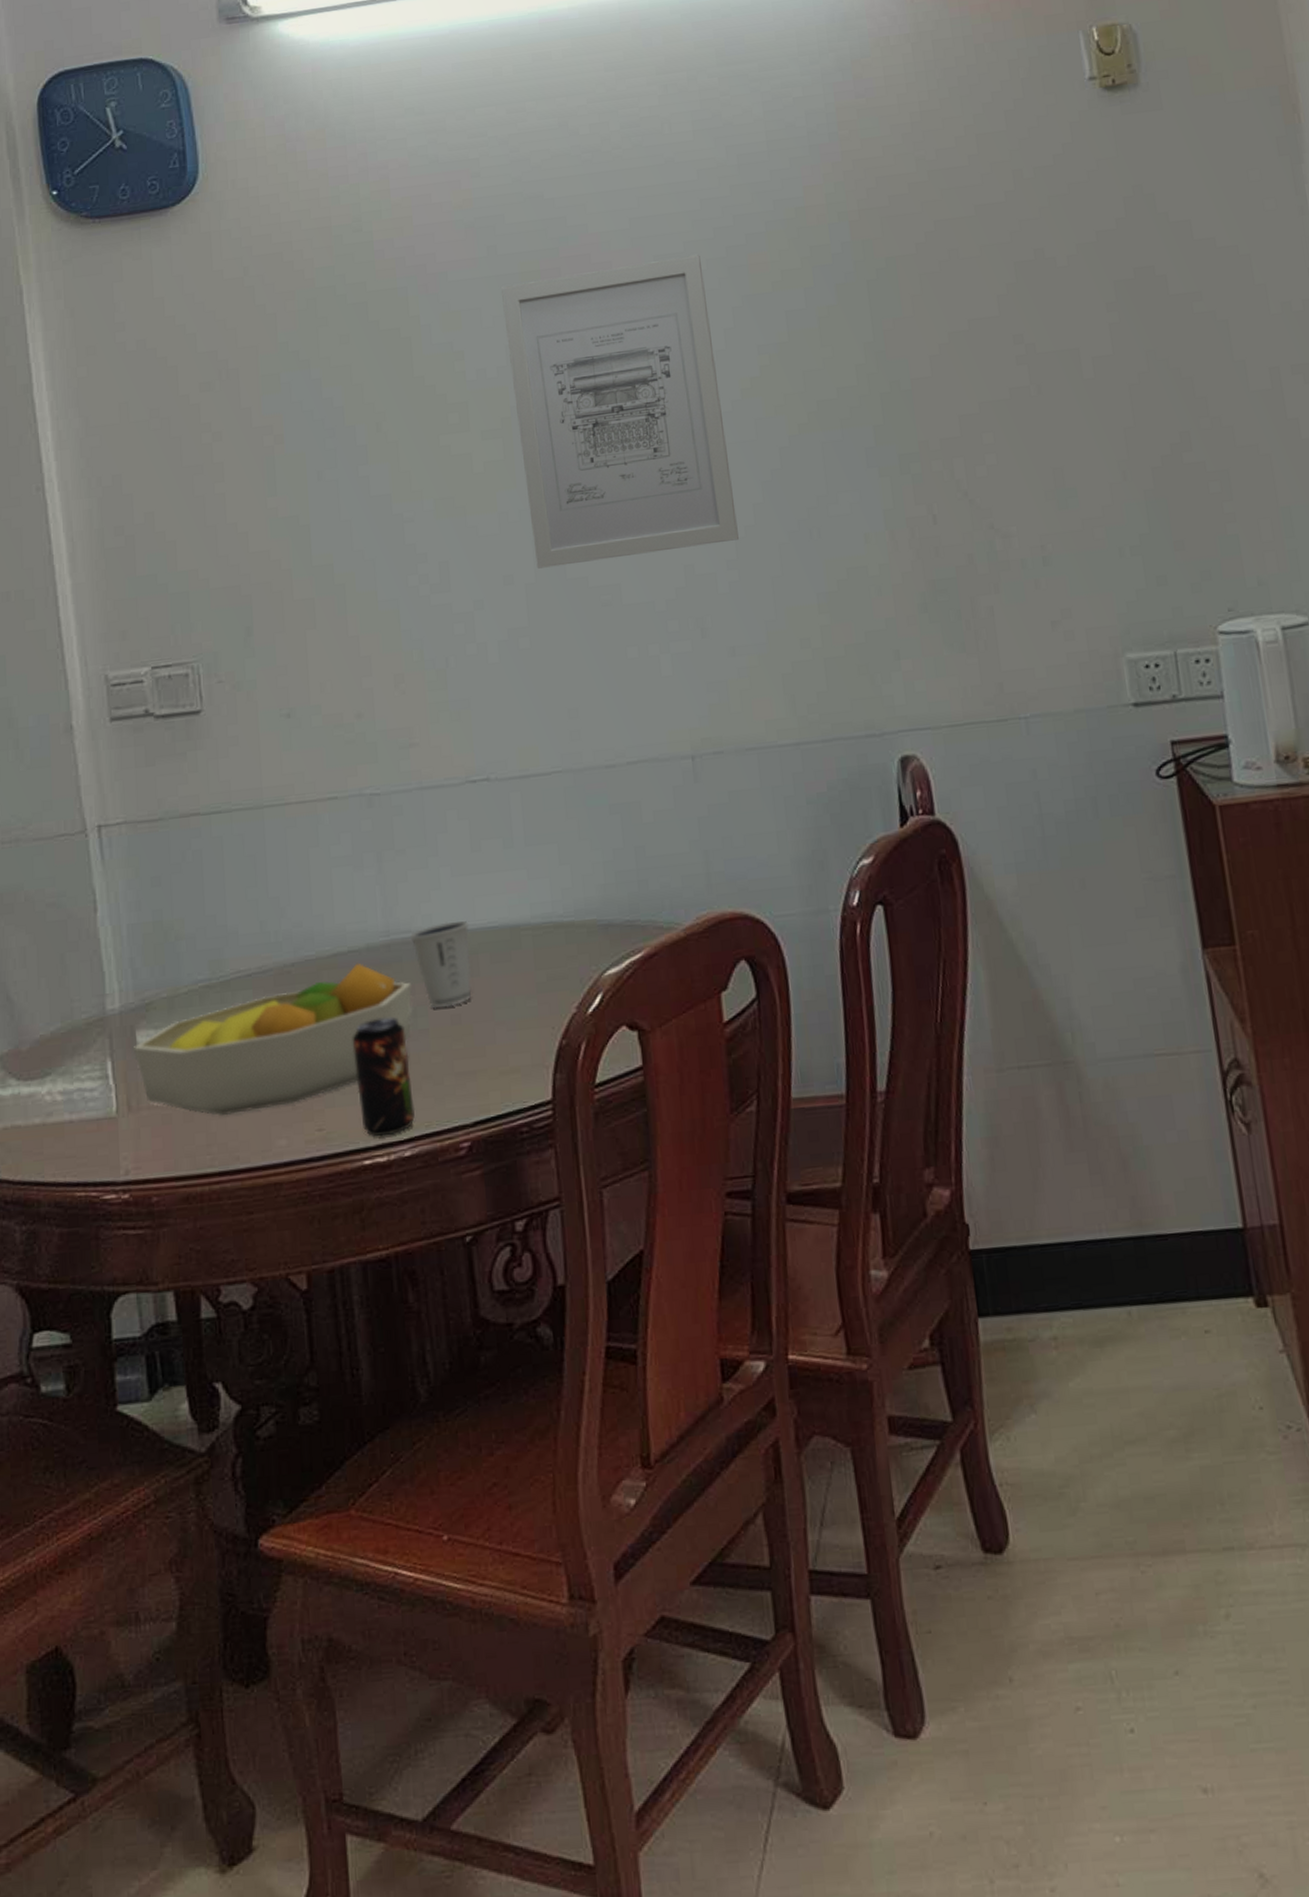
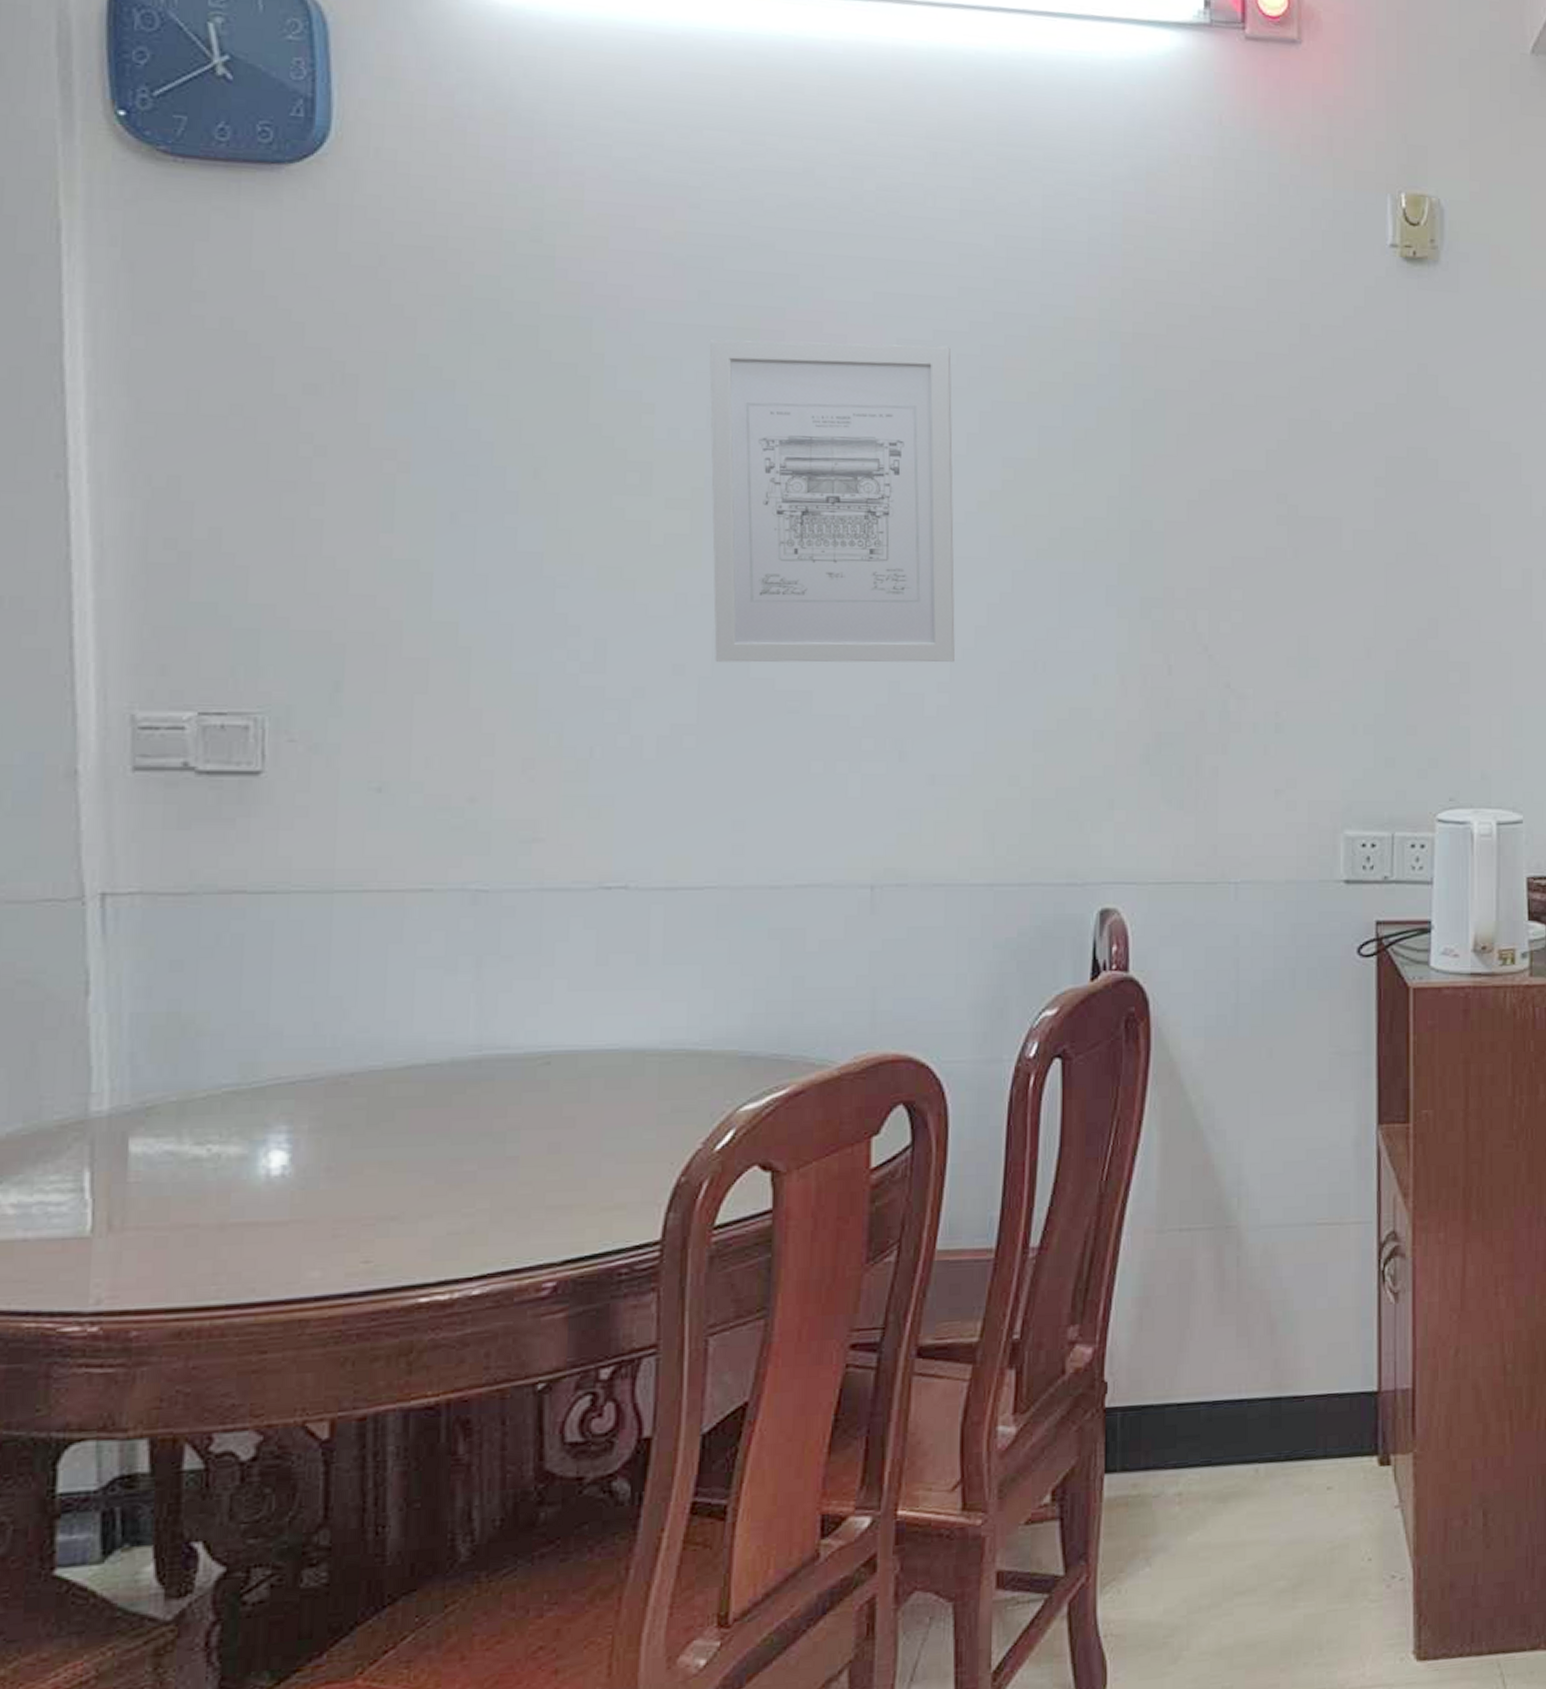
fruit bowl: present [133,962,413,1117] -> none [122,1078,504,1242]
beverage can: present [352,1017,416,1136] -> none [419,1141,492,1271]
dixie cup: present [410,921,472,1009] -> none [508,1040,584,1135]

